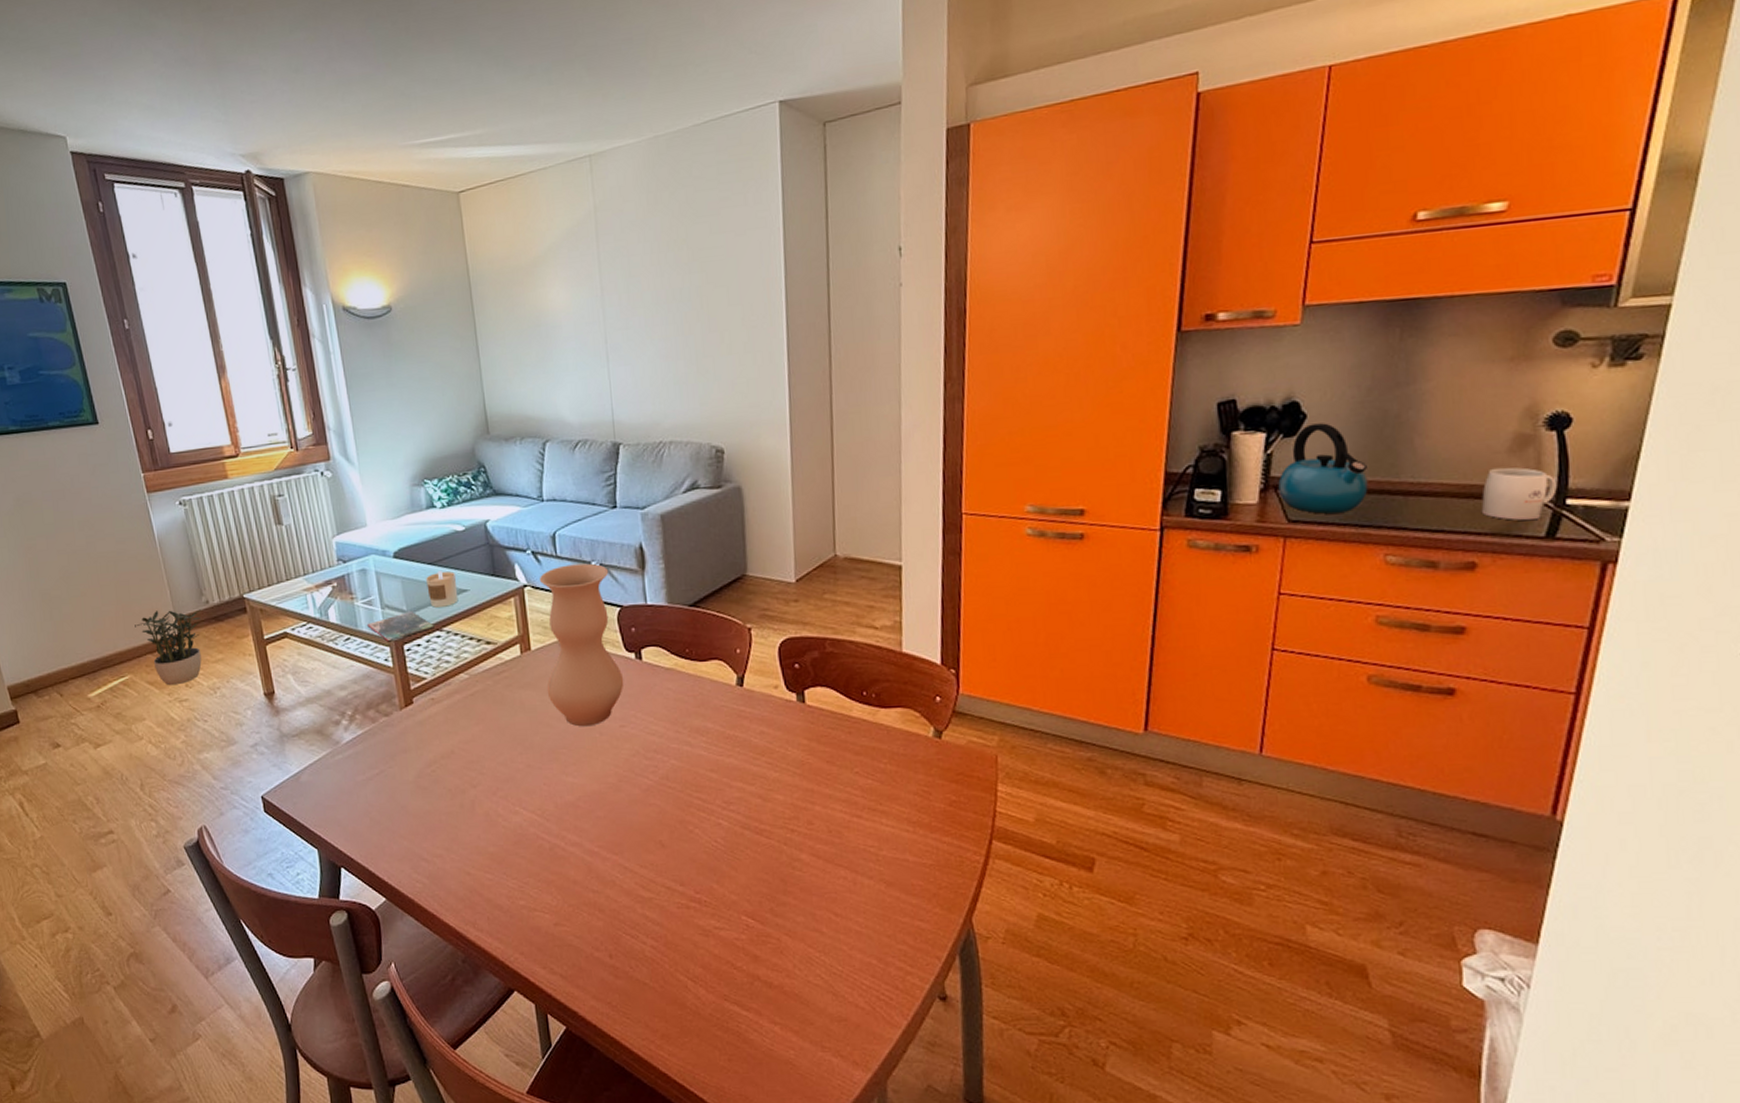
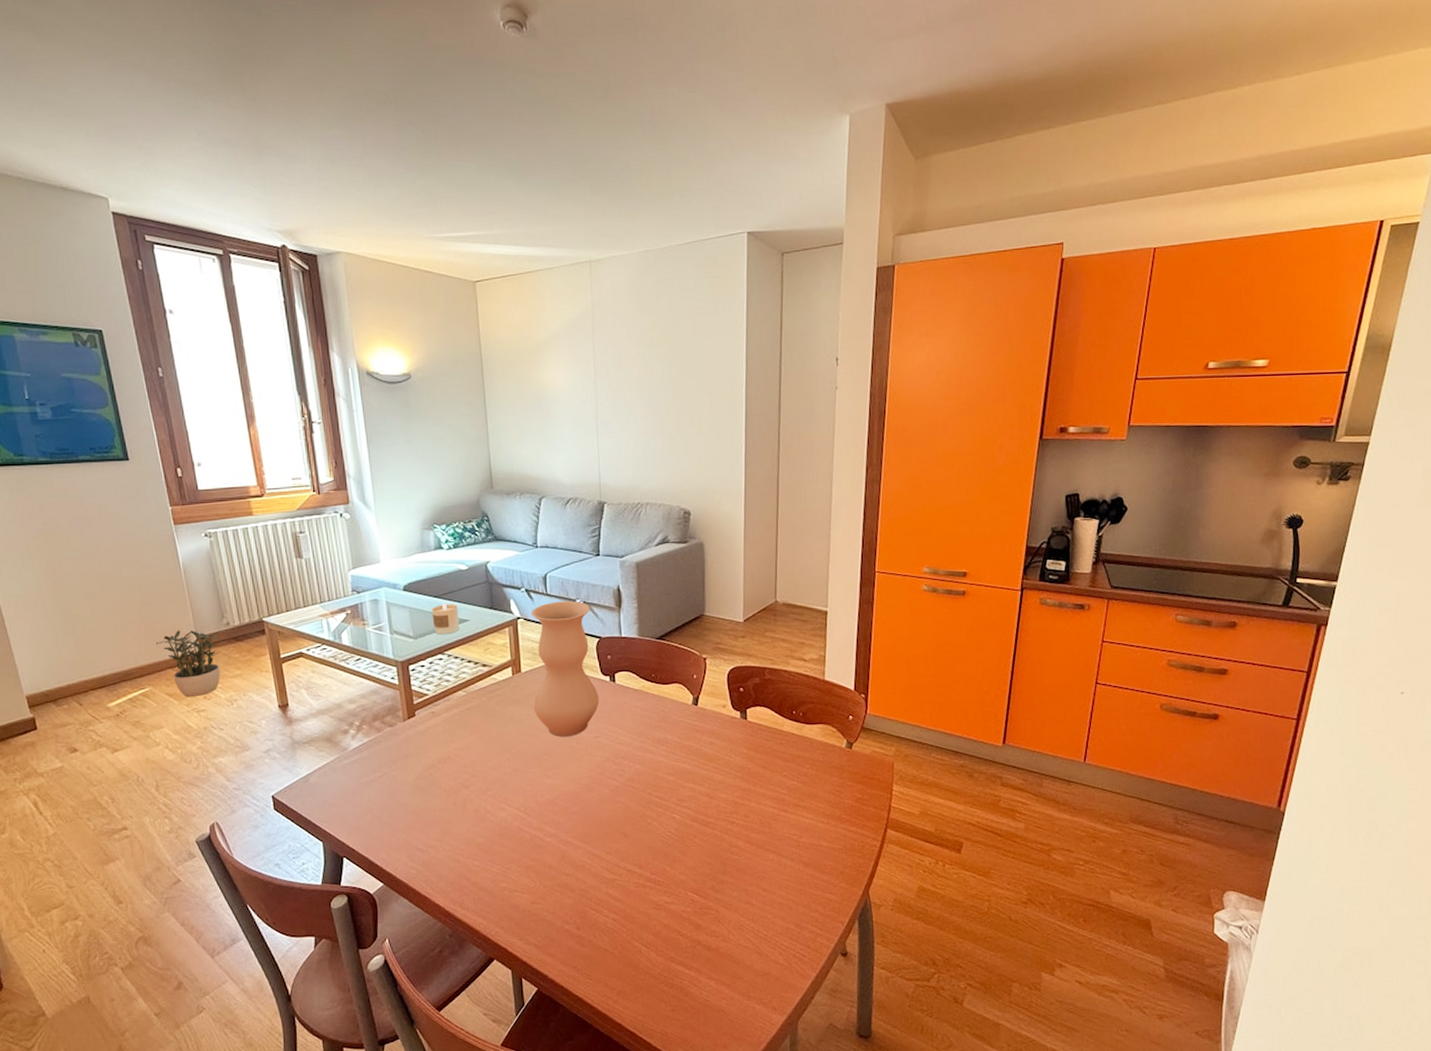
magazine: present [367,610,435,642] -> none [377,636,437,663]
kettle: present [1278,423,1368,514] -> none [1105,514,1167,583]
mug: present [1481,467,1557,521] -> none [1241,553,1291,593]

